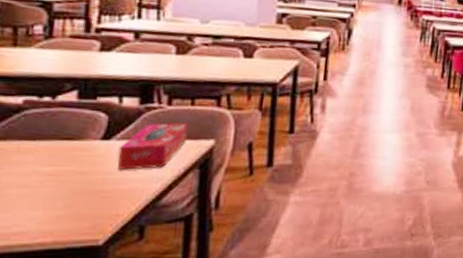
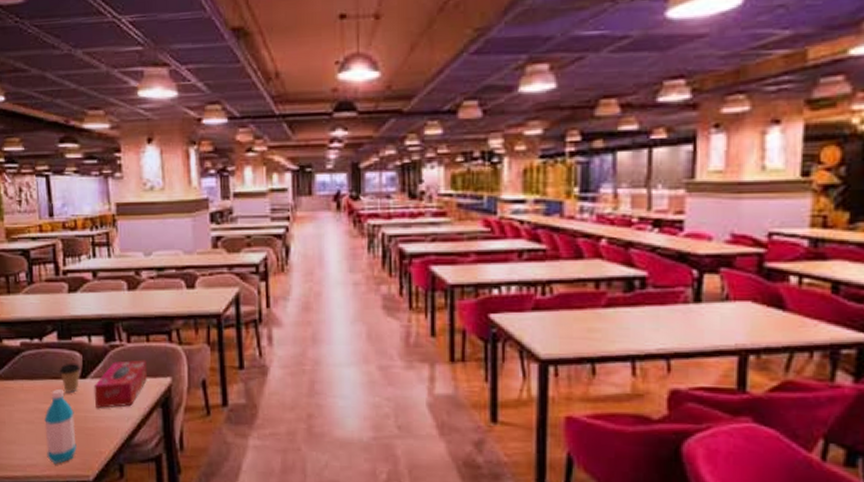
water bottle: none [43,150,89,230] -> present [44,388,77,464]
coffee cup: none [74,123,104,155] -> present [59,363,80,393]

